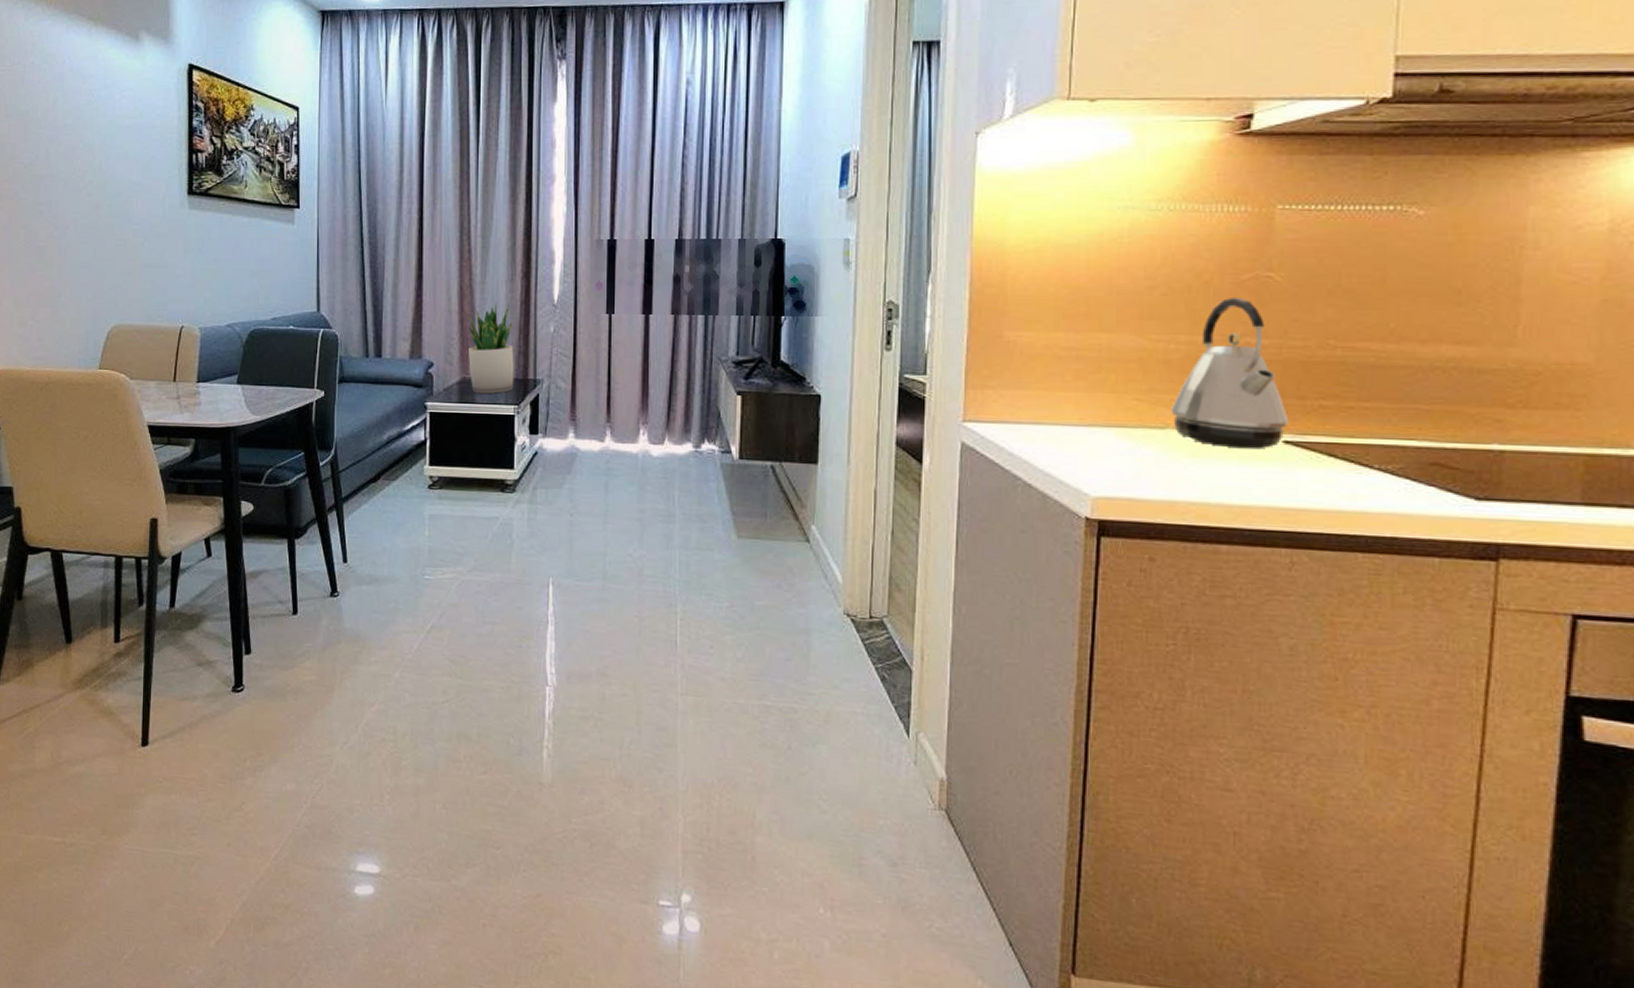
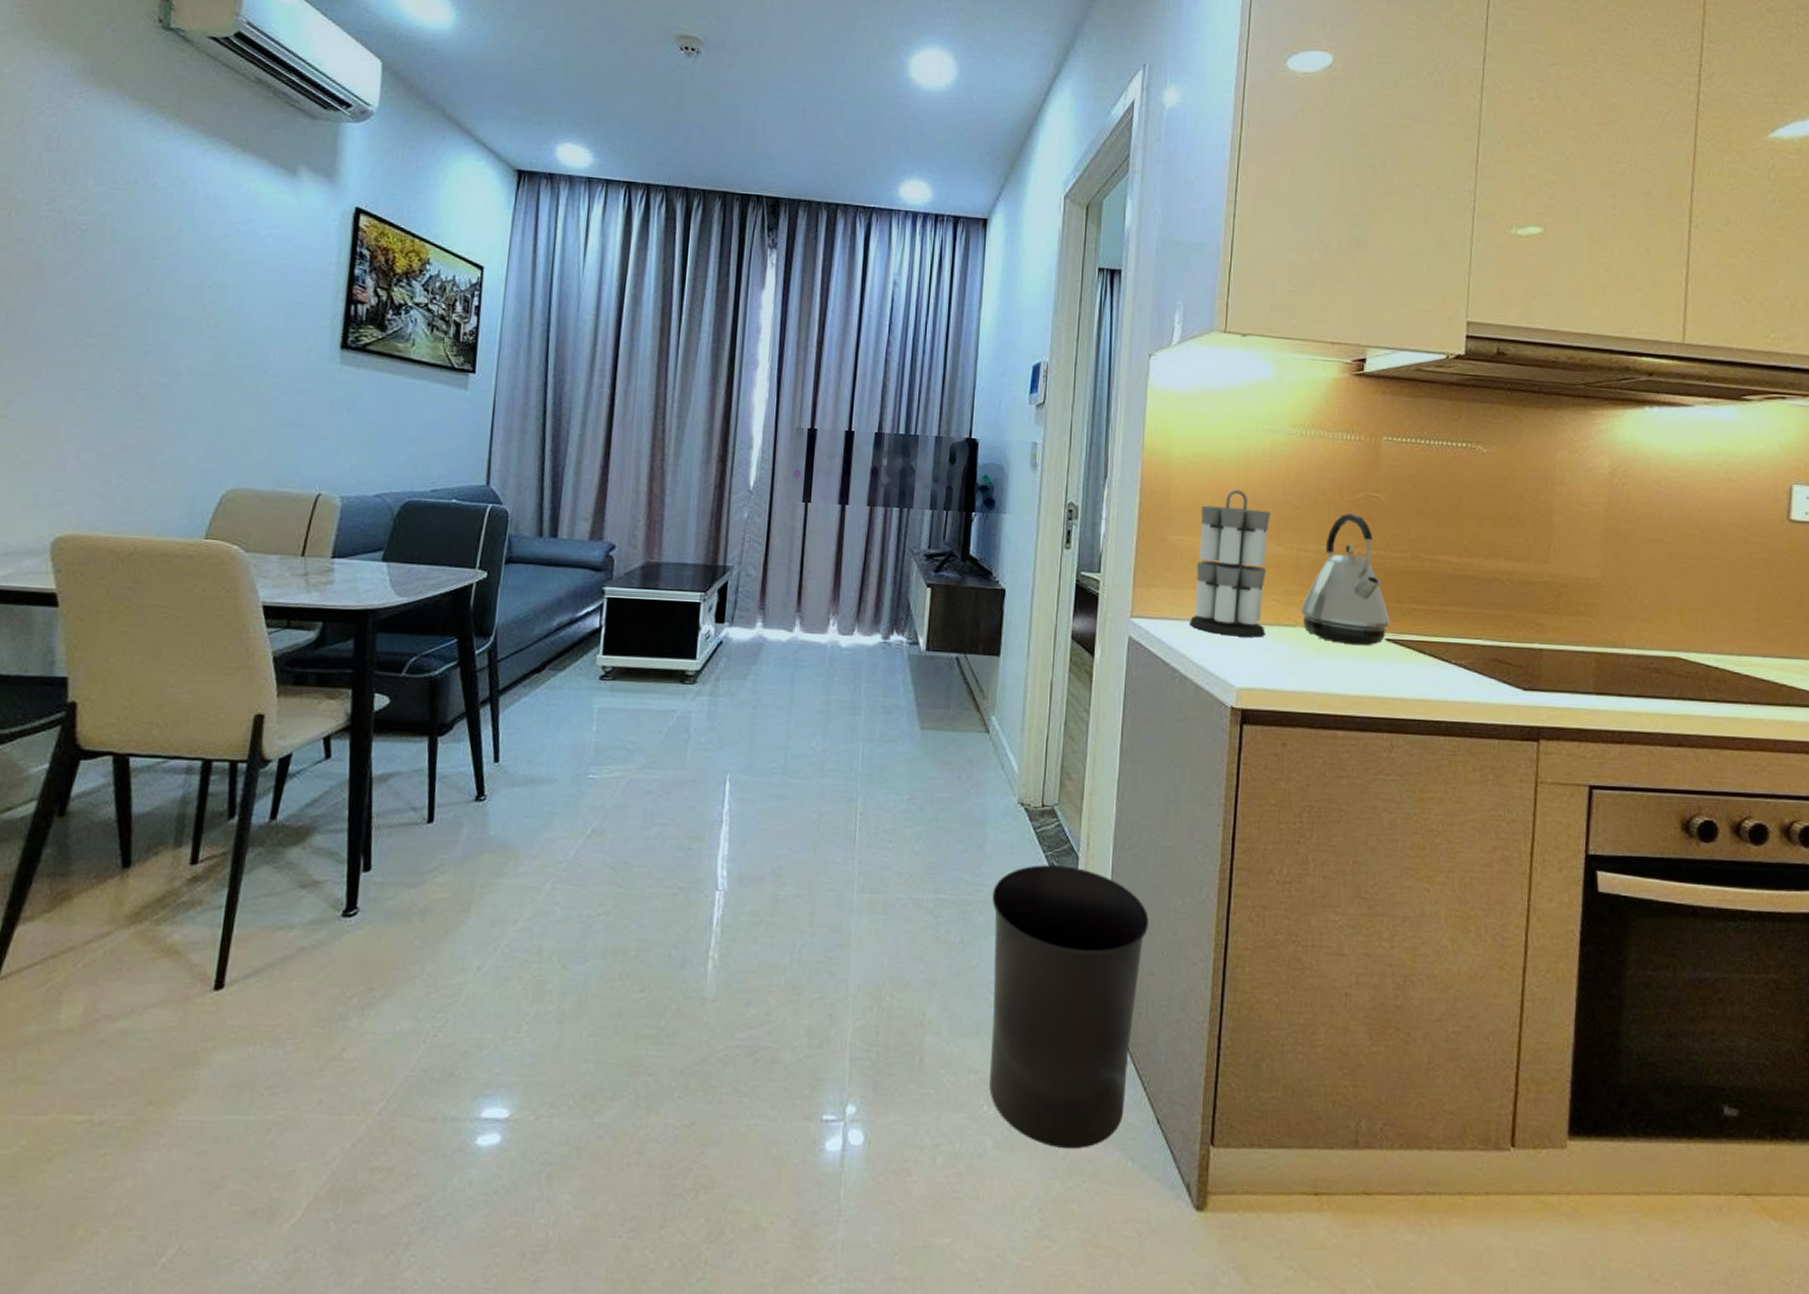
planter: present [468,303,514,394] -> none [654,486,704,580]
waste bin: none [820,676,993,961] -> present [989,865,1149,1149]
spice rack: none [1033,277,1132,441] -> present [1190,489,1271,638]

